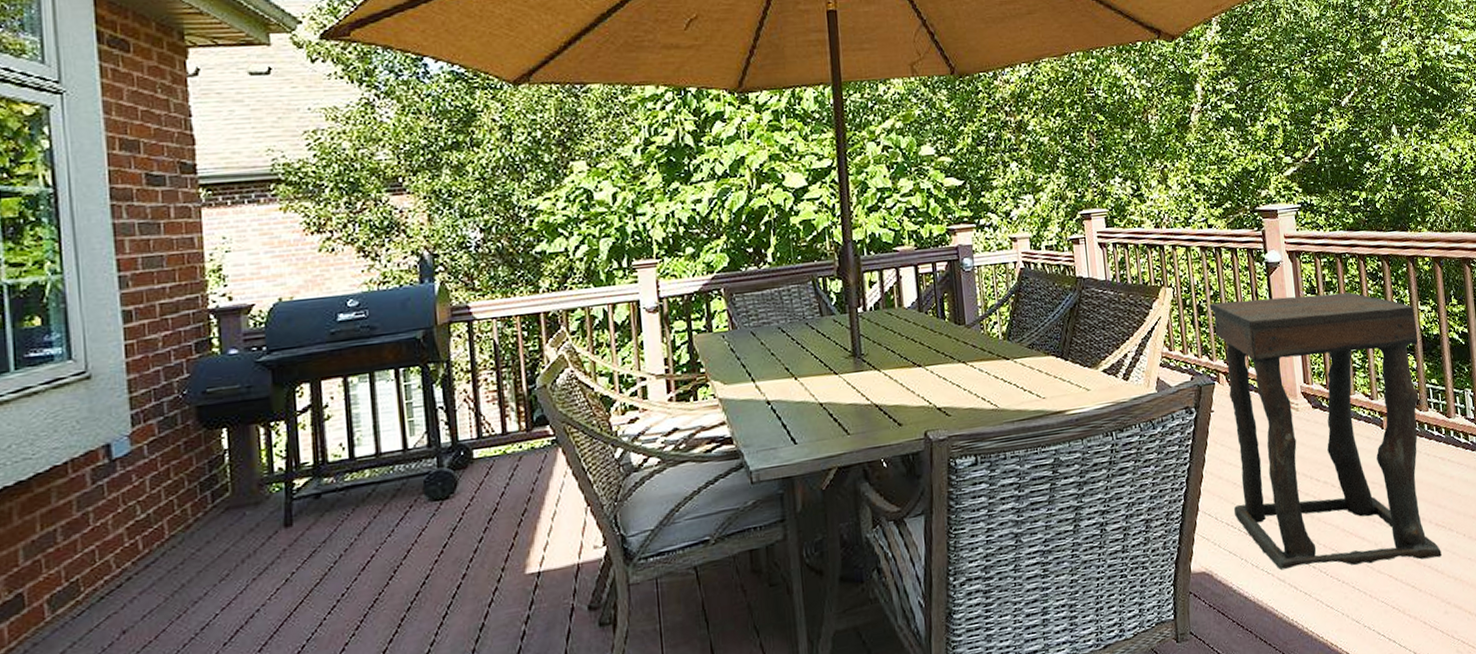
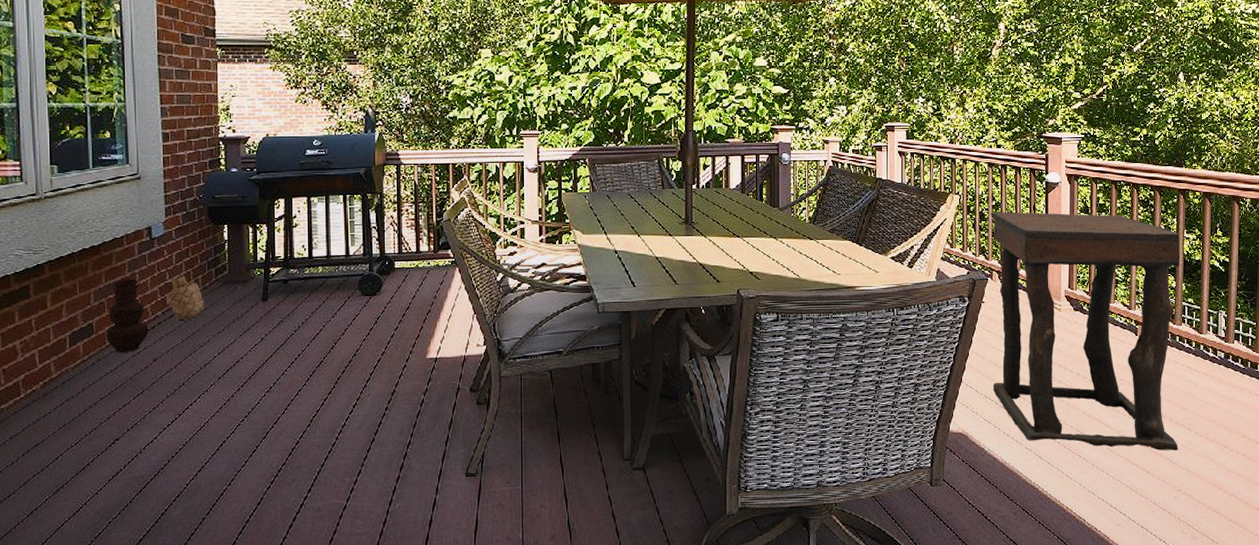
vase: none [42,520,113,631] -> present [104,278,149,354]
basket: none [138,506,197,571] -> present [166,275,204,321]

